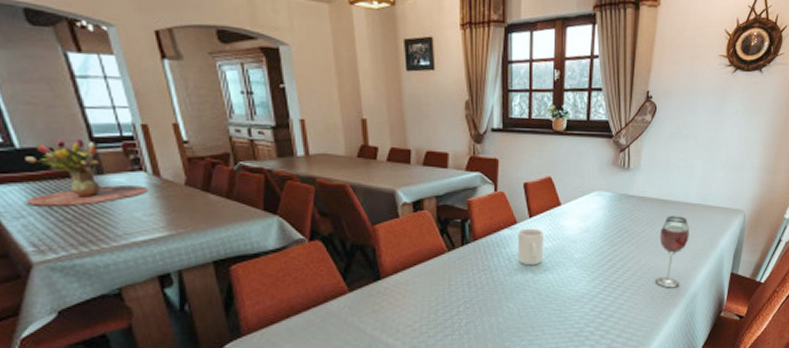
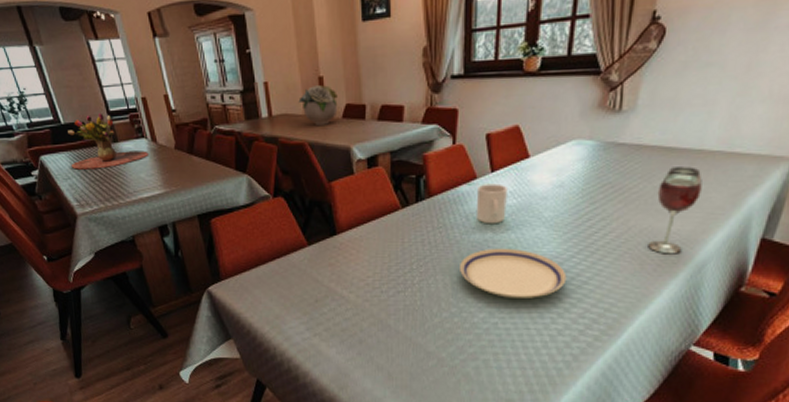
flower arrangement: none [339,127,382,167] -> present [298,85,338,125]
plate: none [504,287,596,335] -> present [460,248,567,300]

